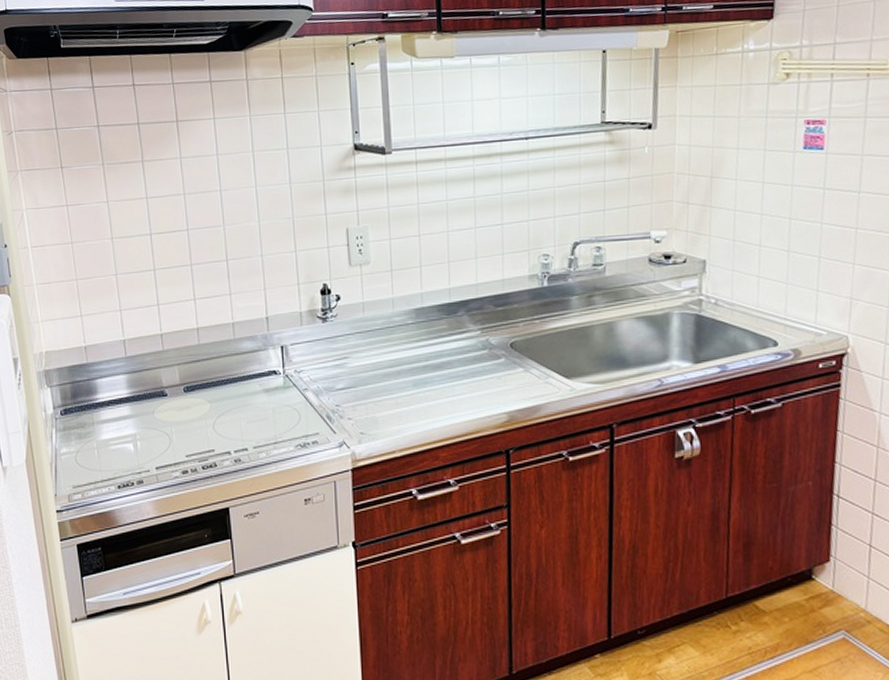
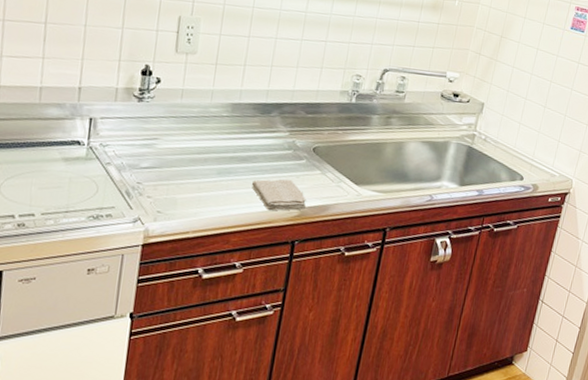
washcloth: none [450,382,515,419] -> present [251,179,307,211]

